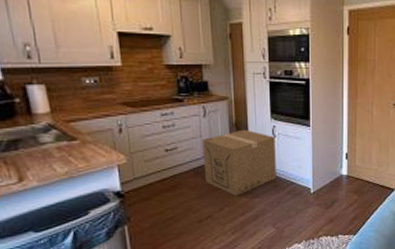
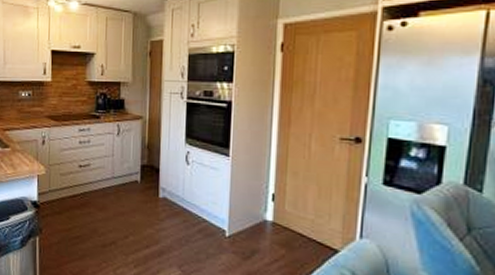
cardboard box: present [202,129,276,196] -> none [112,152,189,225]

